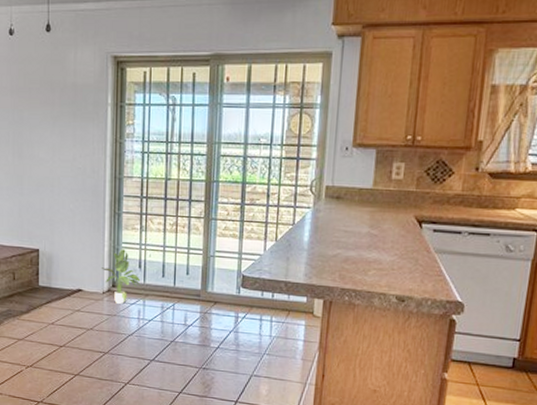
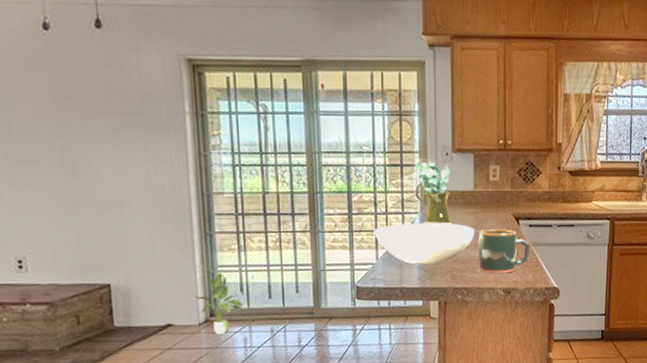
bowl: none [264,217,370,261] -> present [373,223,475,264]
vase: none [310,150,349,222] -> present [415,156,452,225]
mug: none [370,231,433,280] -> present [478,229,530,274]

